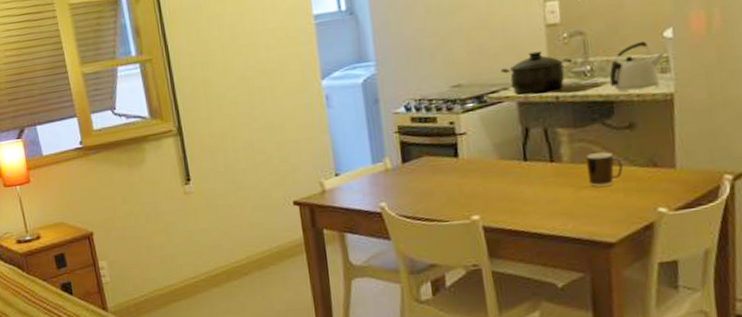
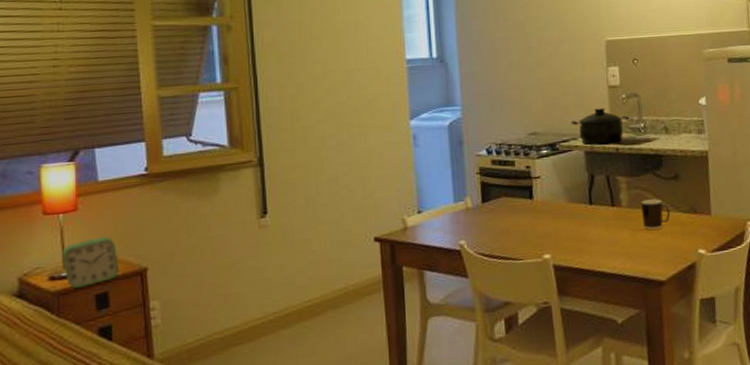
alarm clock: none [23,205,71,251] -> present [62,236,120,289]
kettle: present [609,40,664,93] -> none [658,106,700,148]

